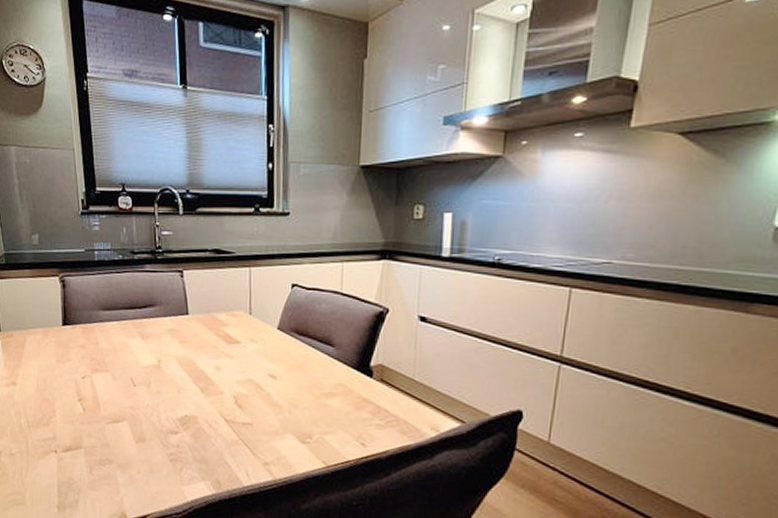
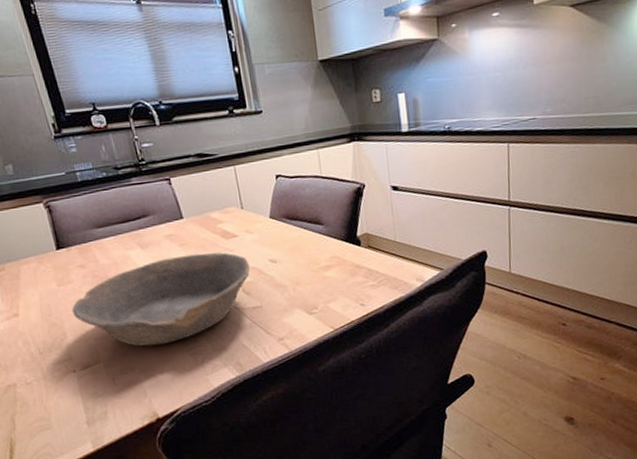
bowl: none [65,353,248,443] -> present [72,252,251,347]

